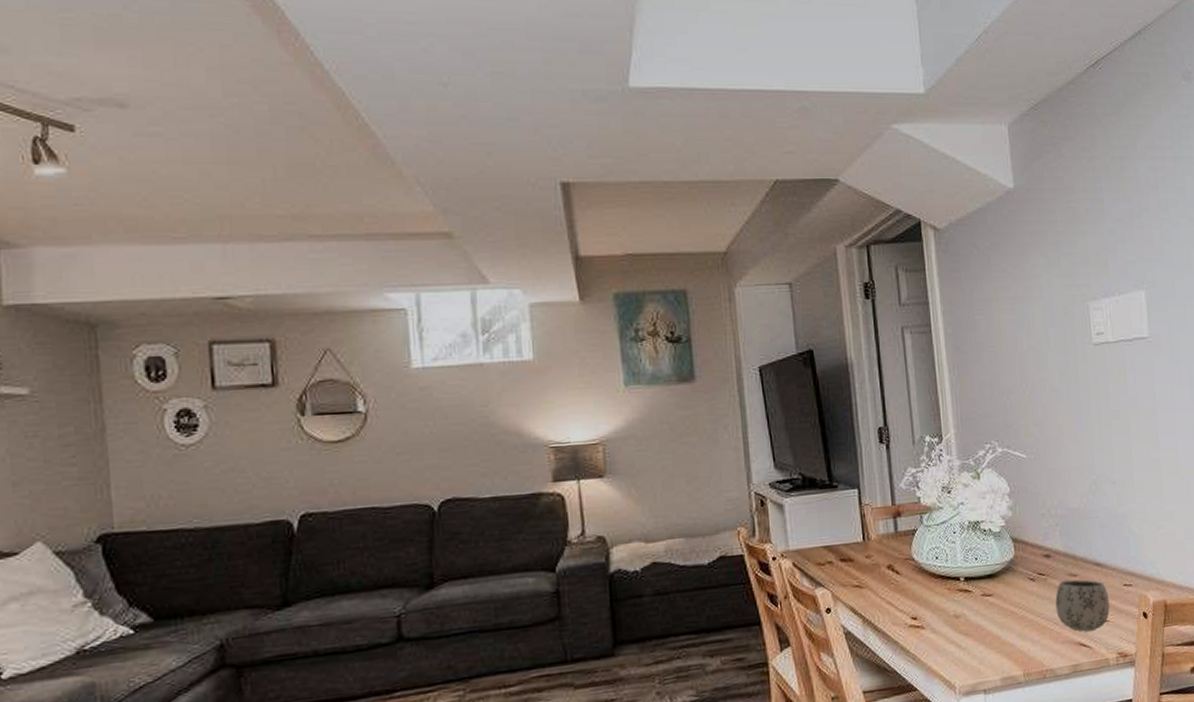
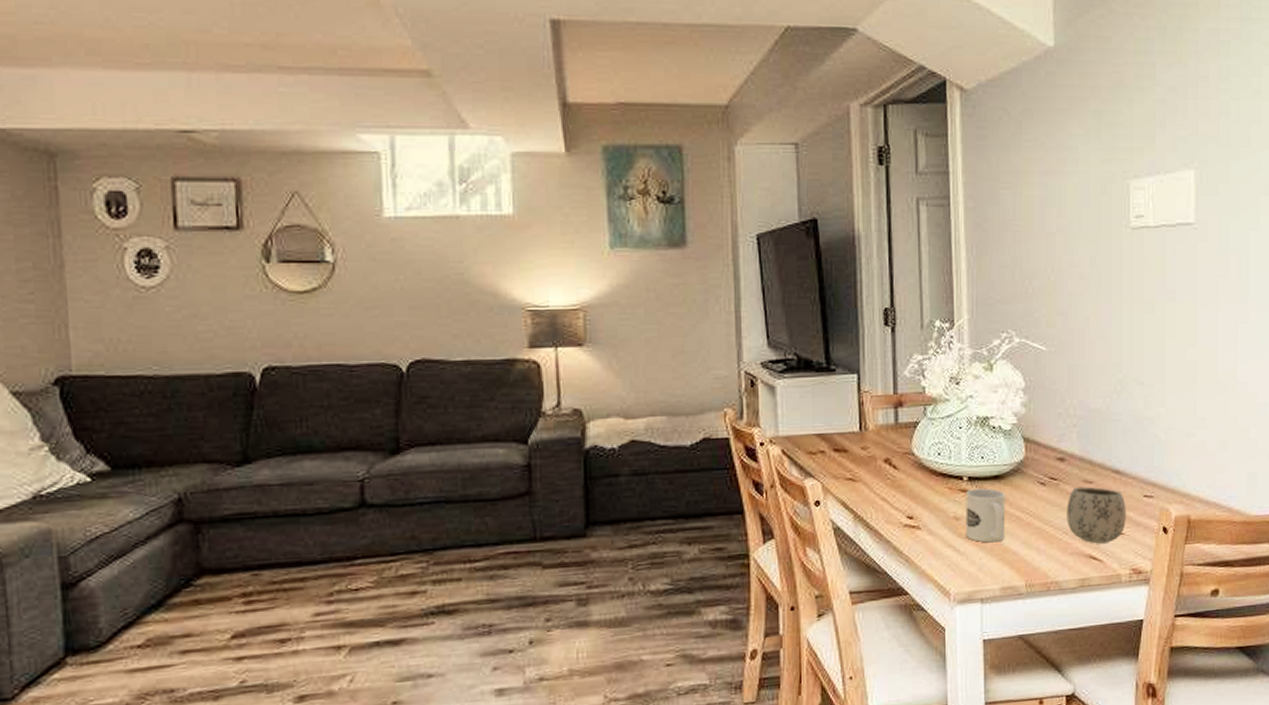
mug: none [963,586,1002,638] -> present [966,488,1006,543]

